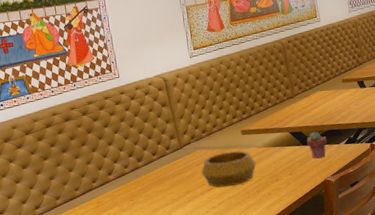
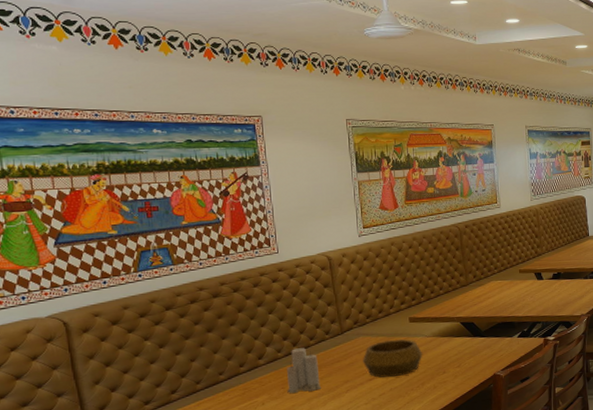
candle: none [134,161,166,205] -> present [287,346,322,393]
potted succulent: present [307,131,327,159] -> none [478,322,499,352]

